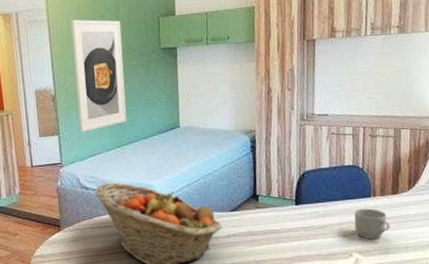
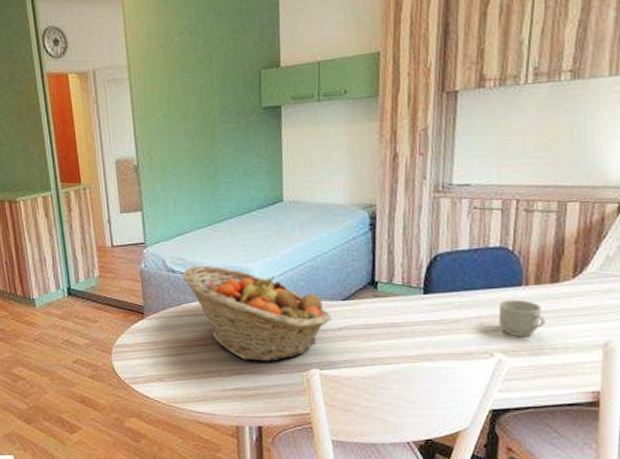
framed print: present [71,19,127,132] -> none [156,75,221,208]

